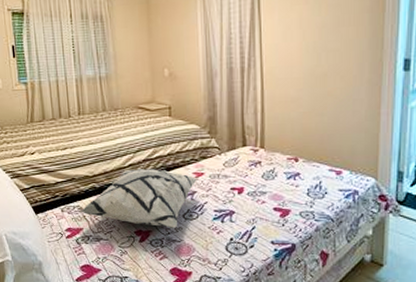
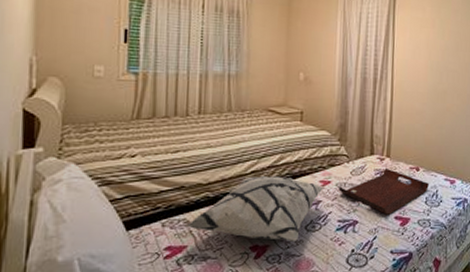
serving tray: none [212,159,310,206] -> present [338,167,429,215]

